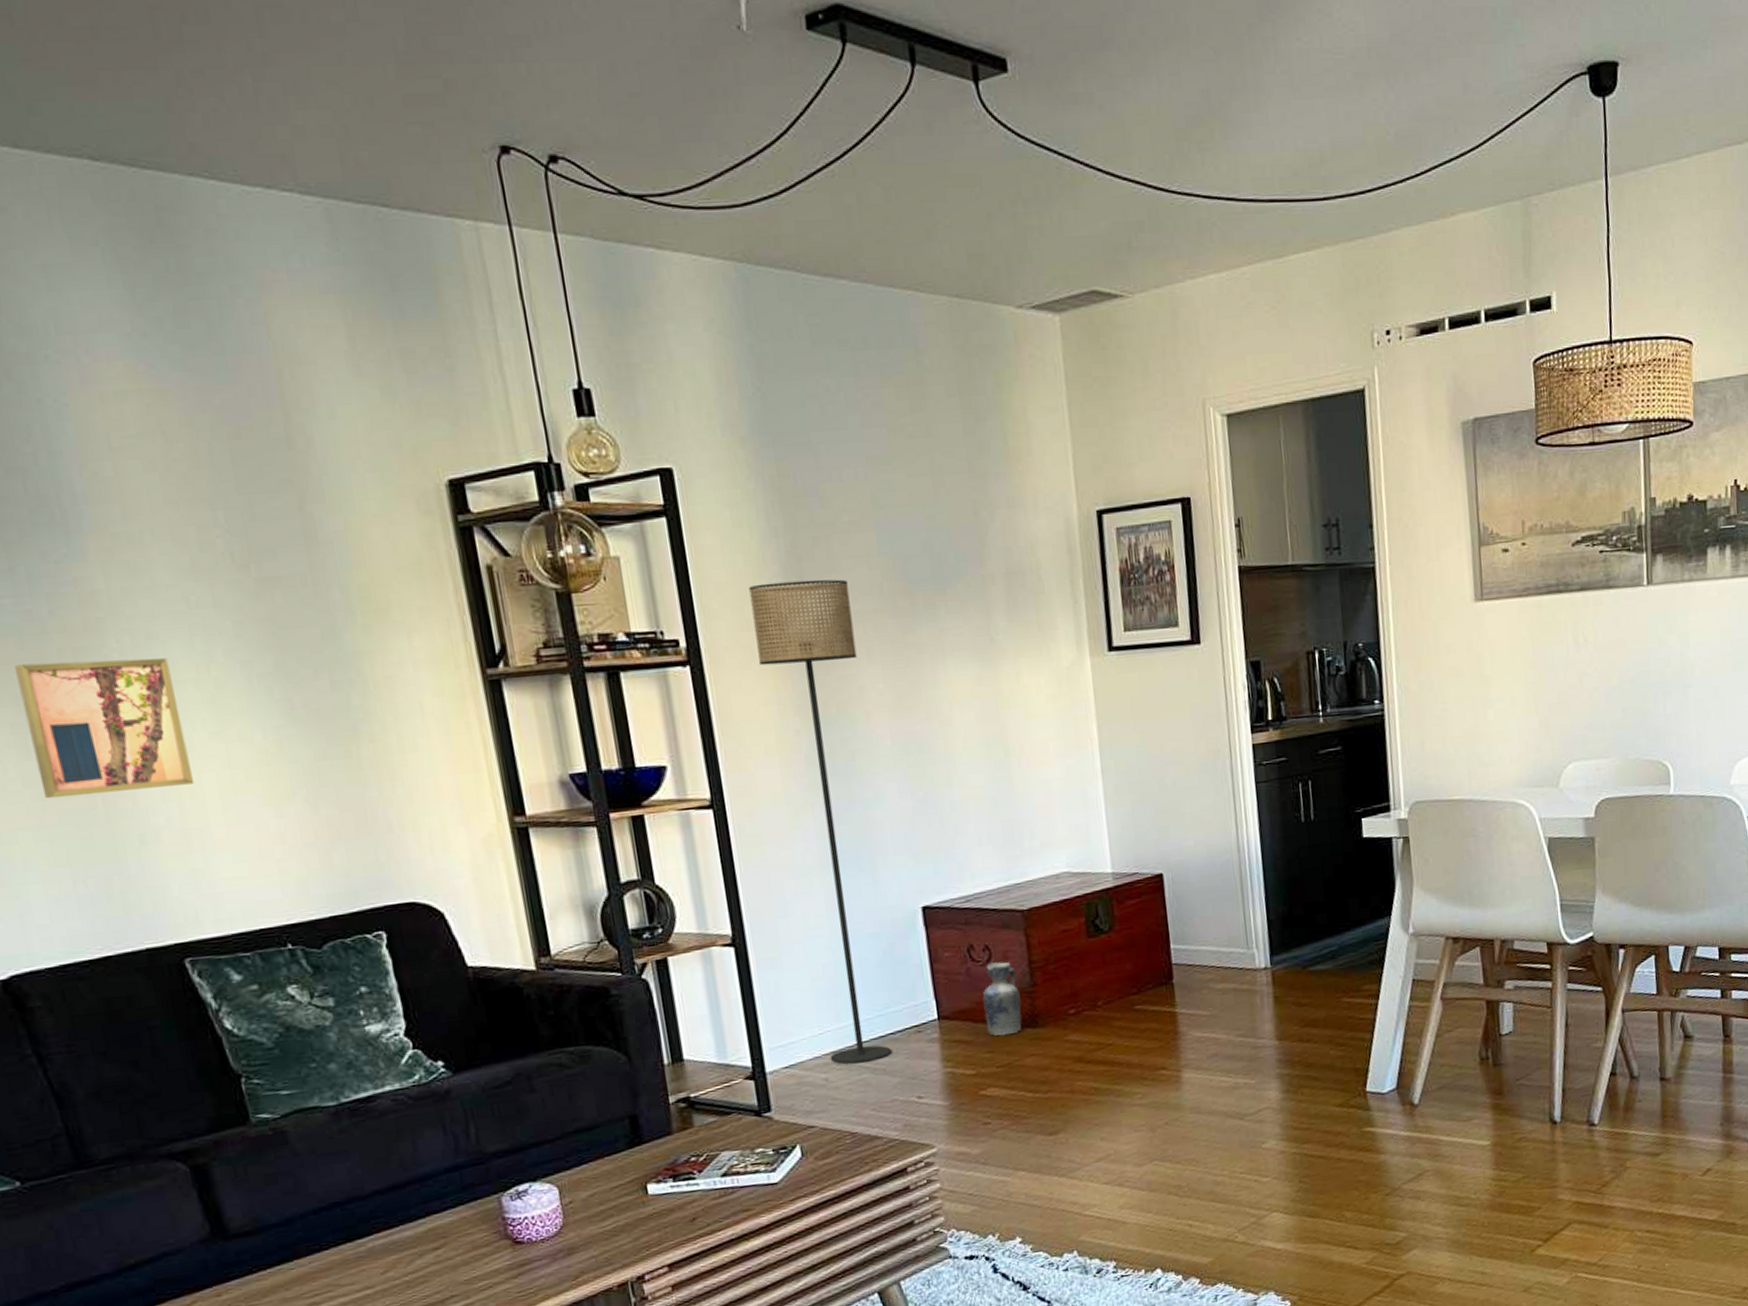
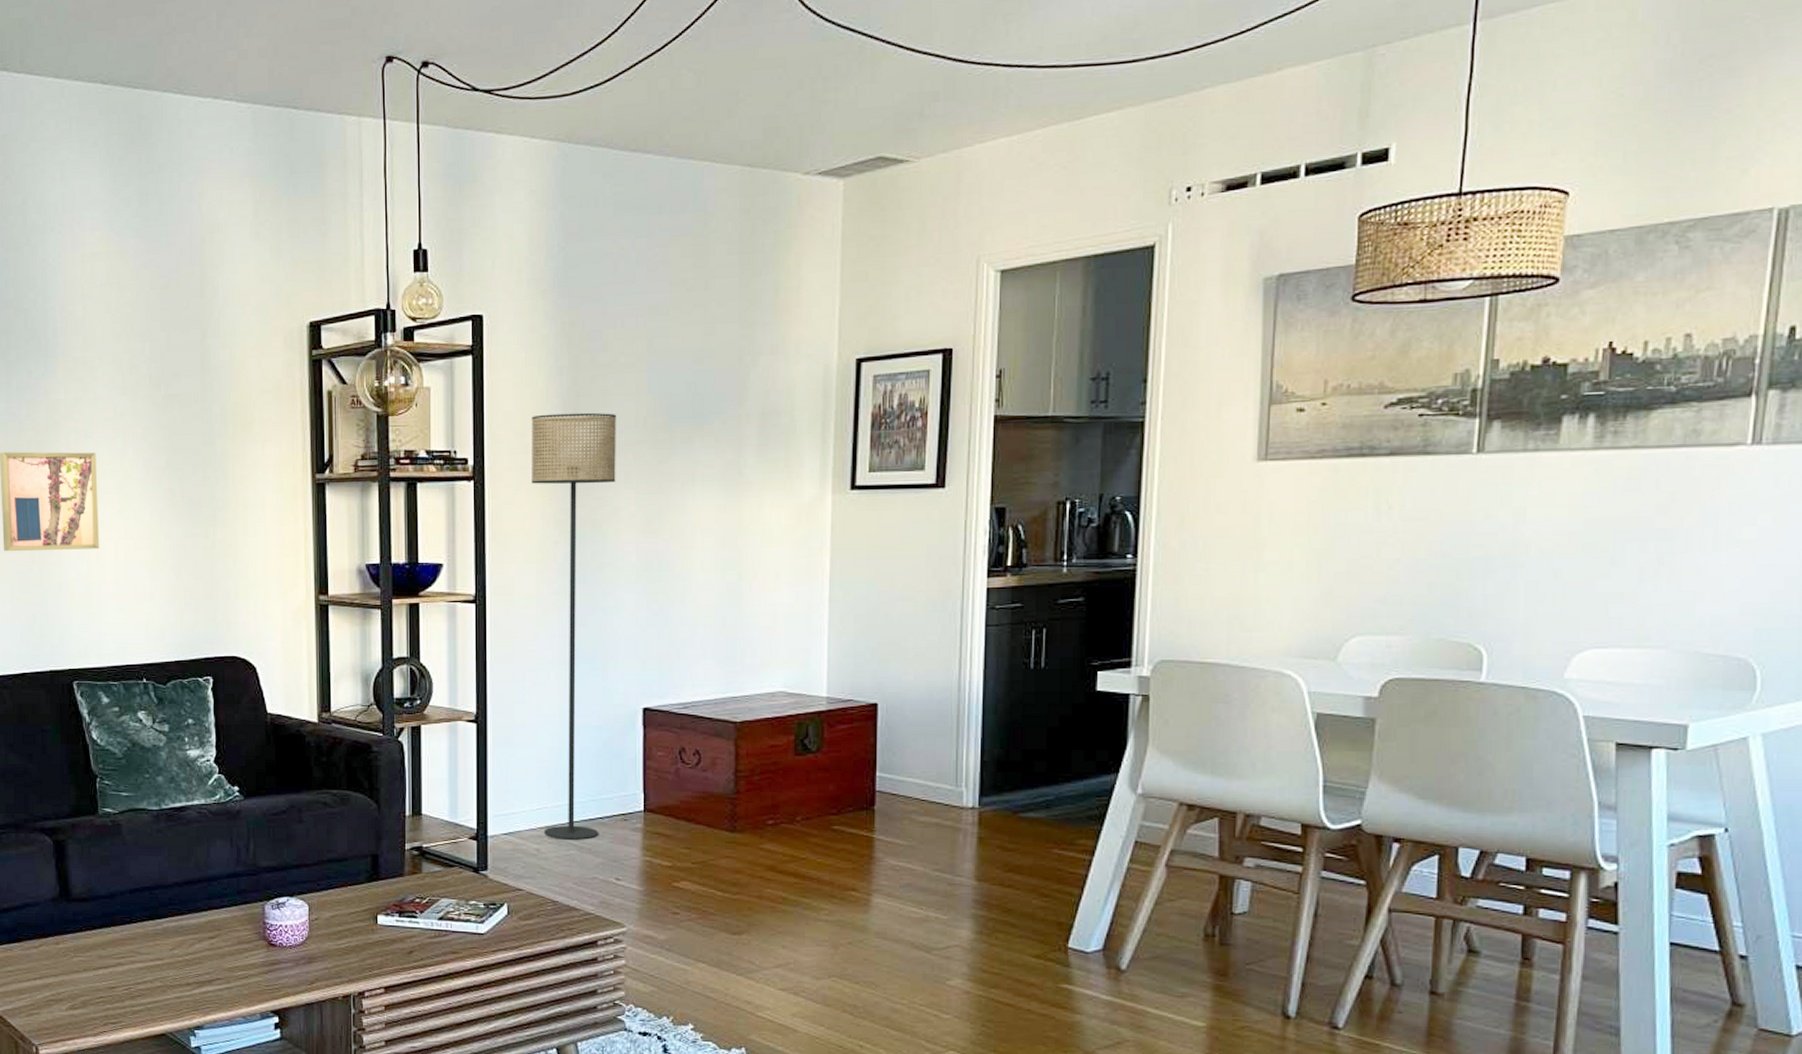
ceramic jug: present [982,961,1022,1036] -> none [687,765,722,835]

